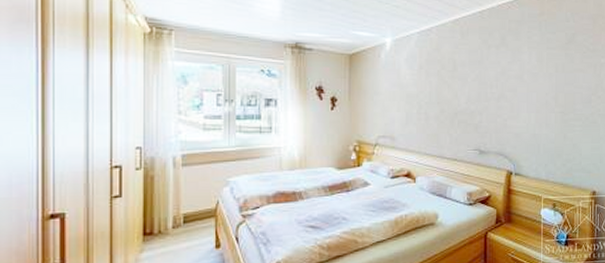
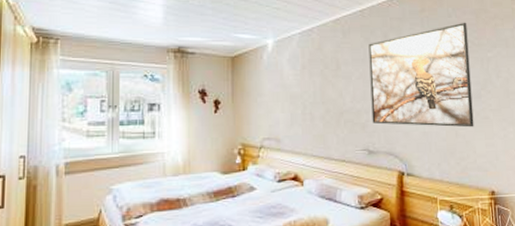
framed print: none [485,27,584,131] -> present [368,22,474,128]

